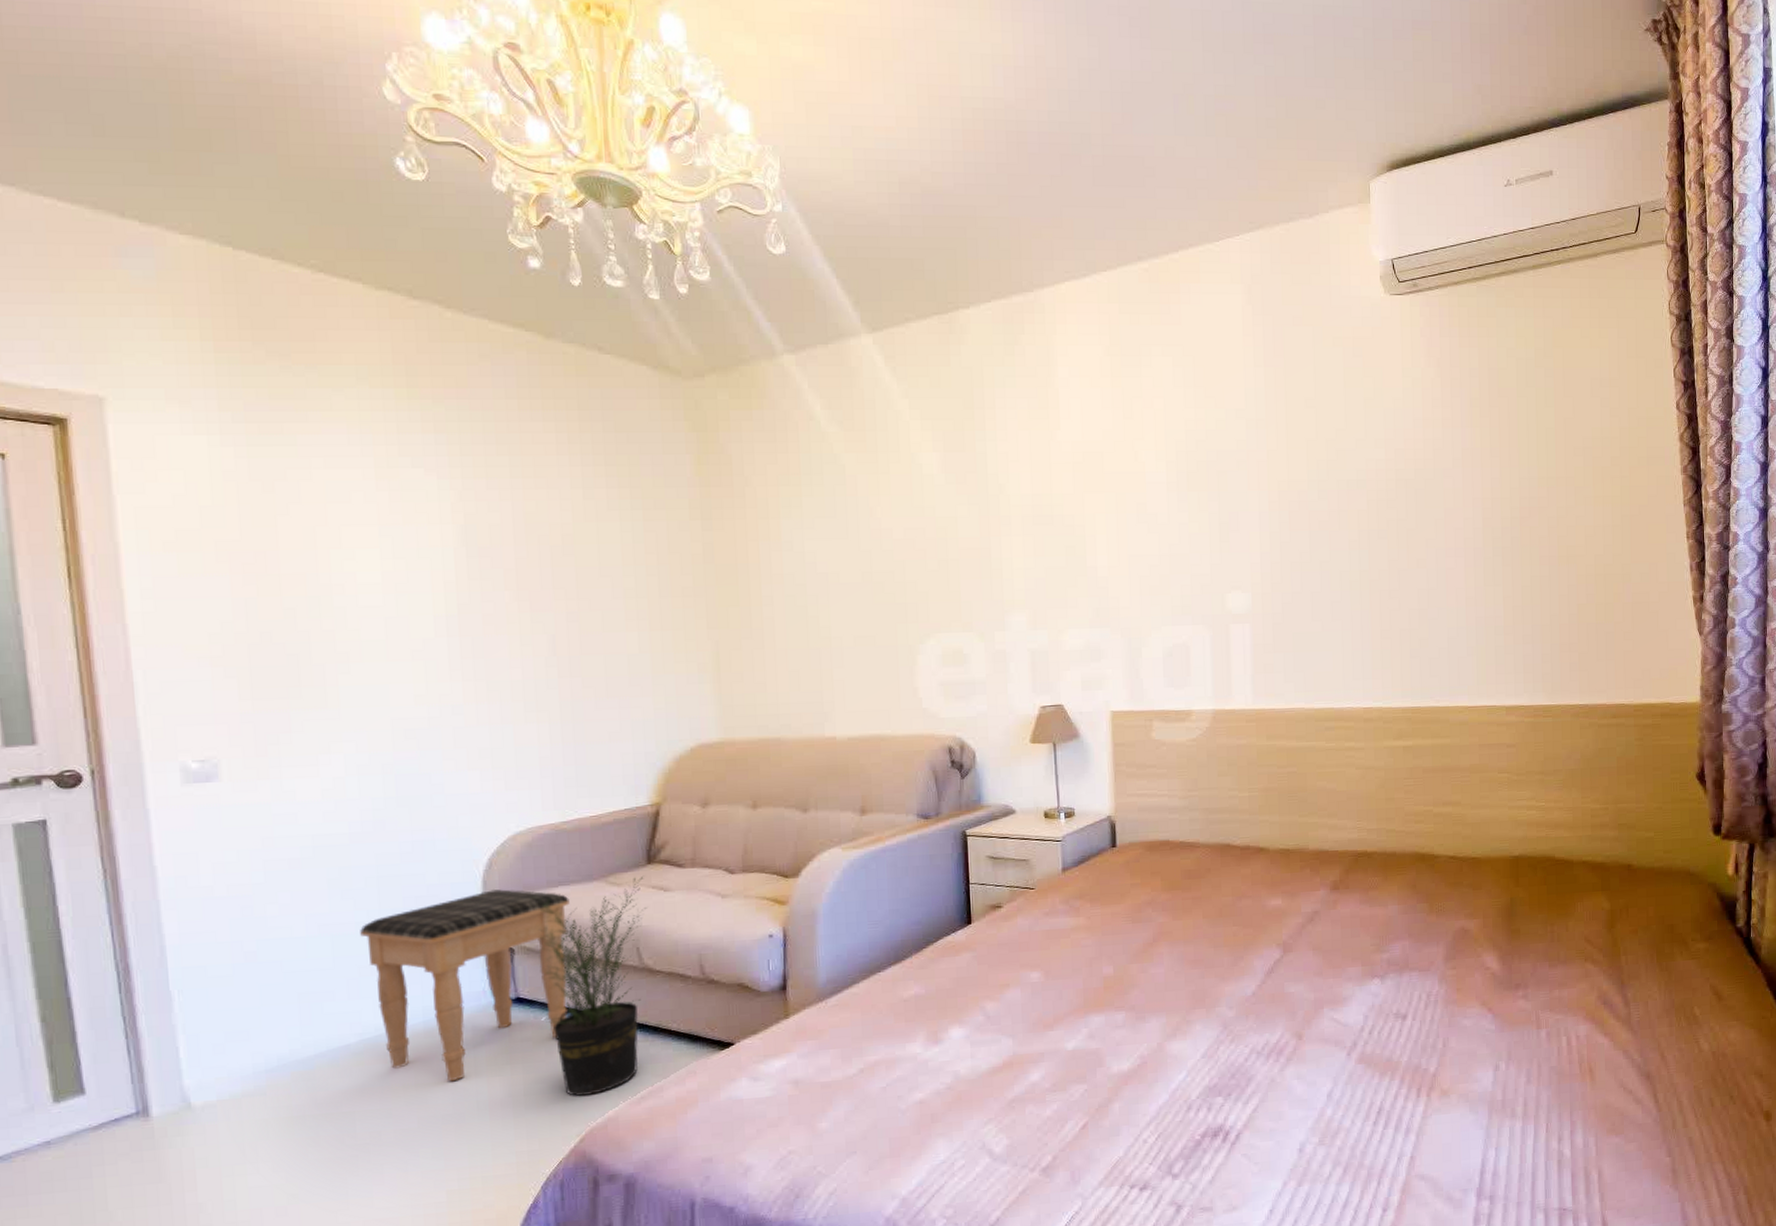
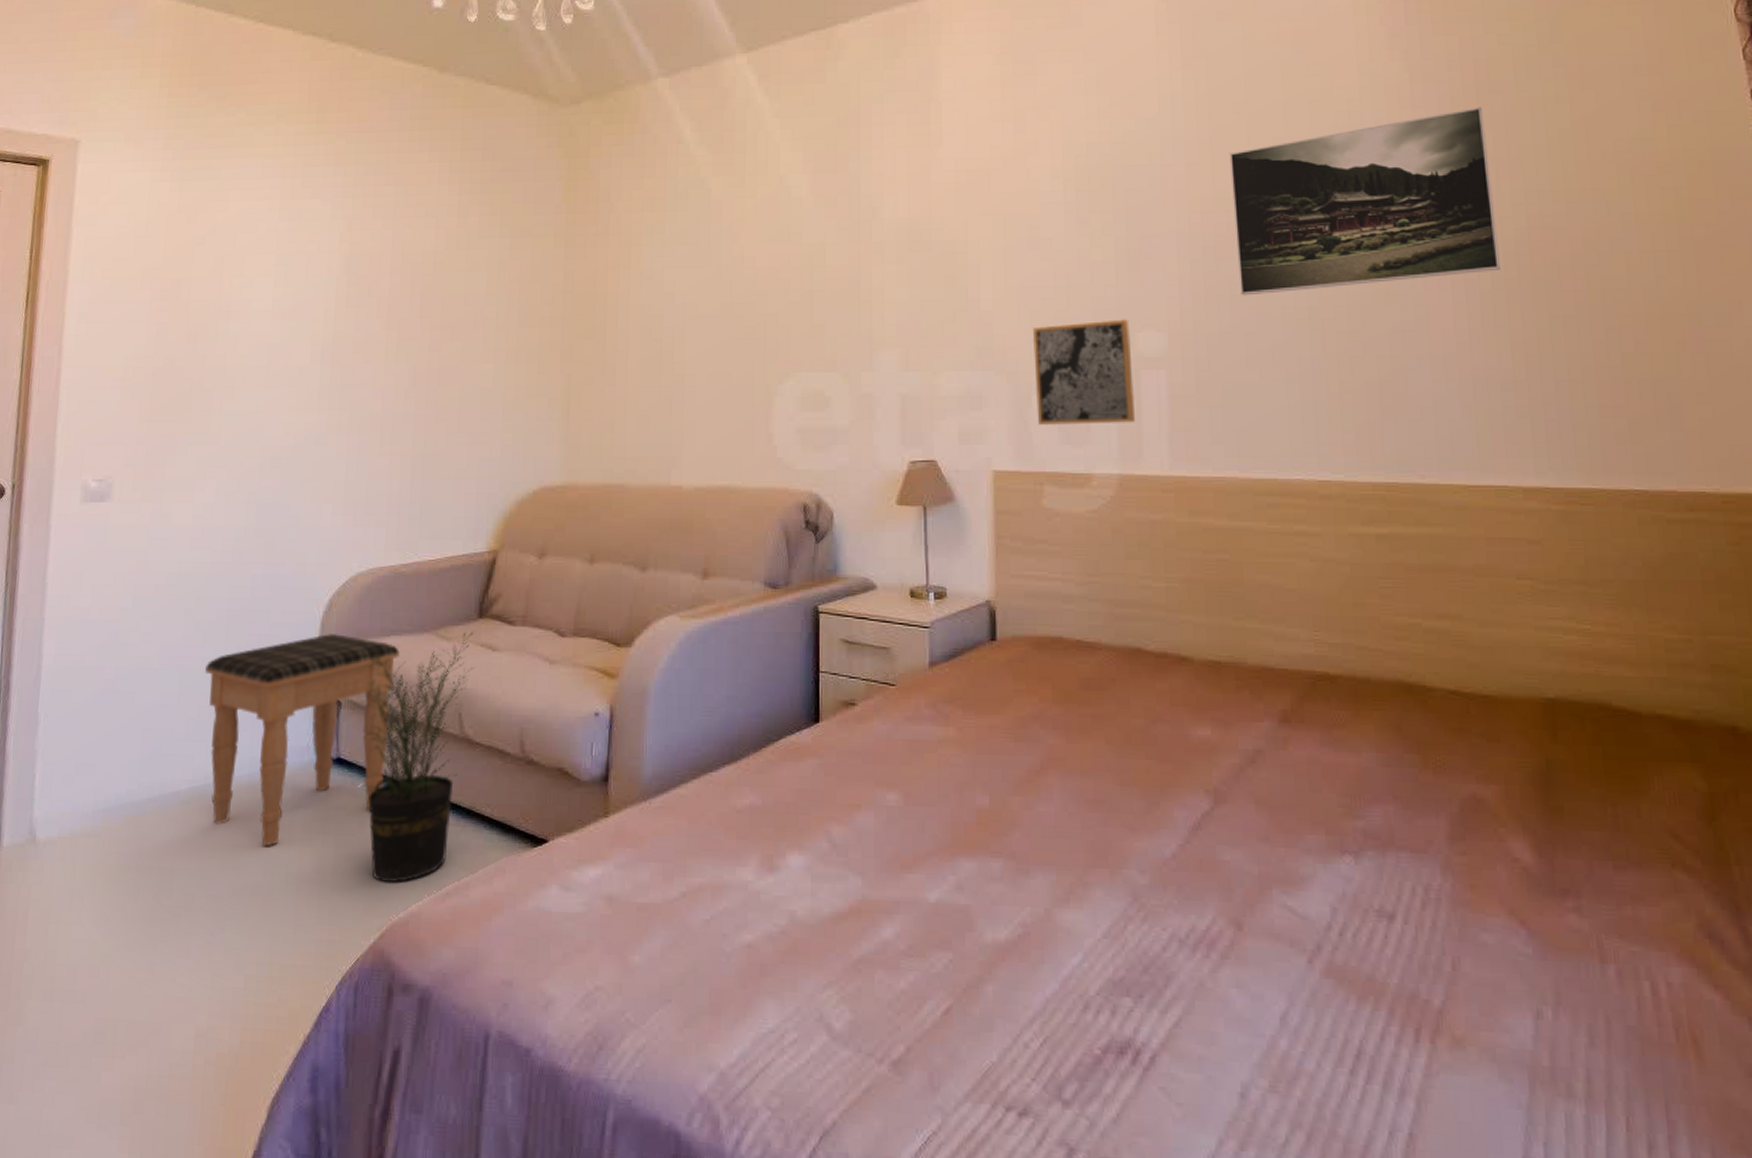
wall art: none [1142,582,1225,672] -> present [1033,319,1135,425]
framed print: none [1301,408,1499,562] -> present [1229,106,1500,296]

